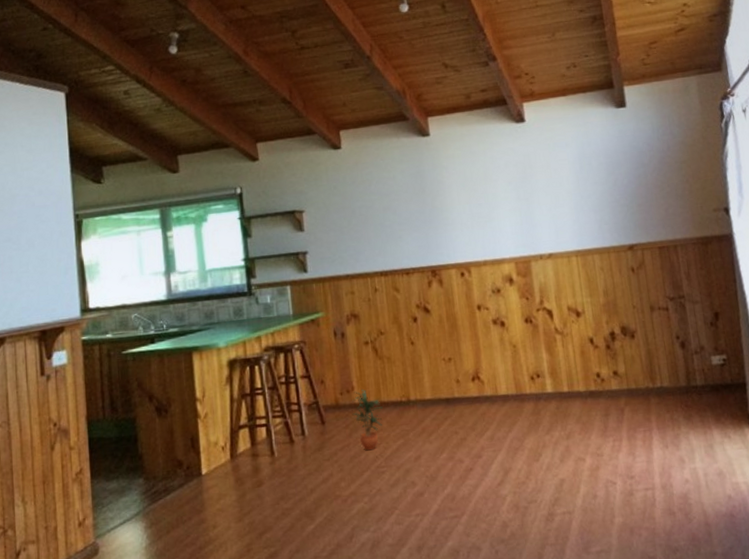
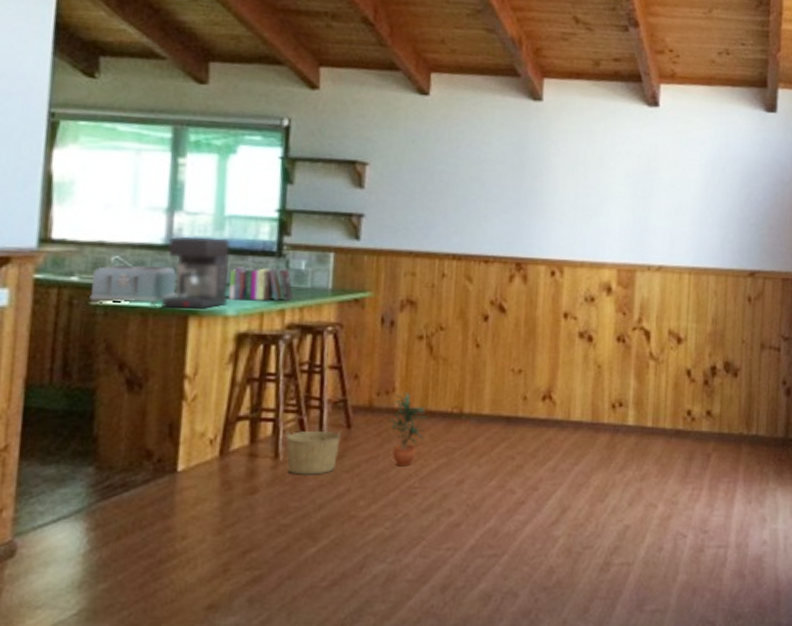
toaster: none [121,316,181,353] -> present [89,265,177,304]
coffee maker: none [170,288,218,349] -> present [161,236,230,310]
books: none [217,304,265,336] -> present [228,265,293,302]
basket: none [276,427,319,467] -> present [285,430,342,475]

